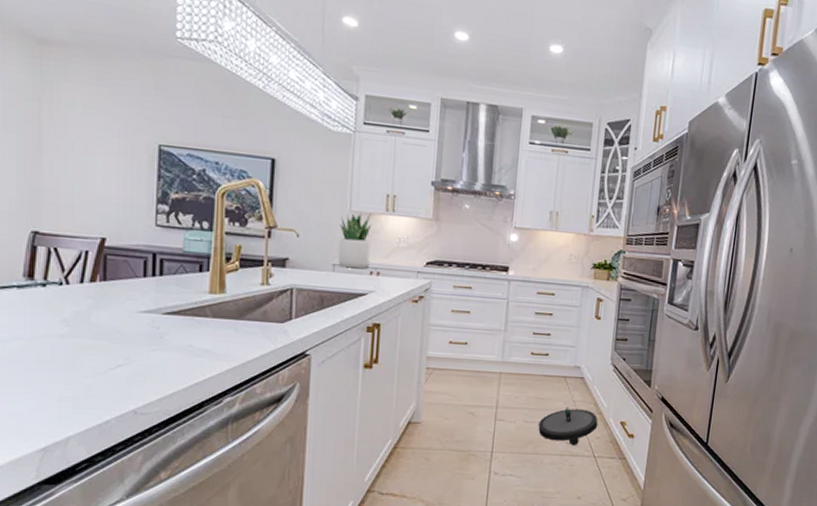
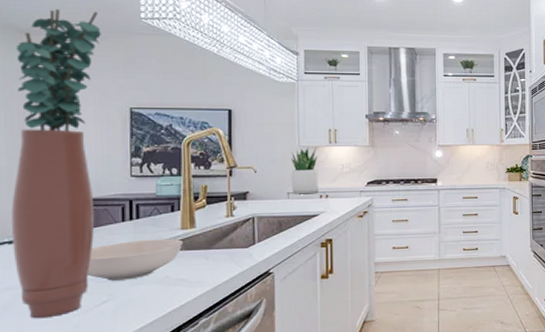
vase: none [20,17,130,376] -> present [10,9,101,319]
bowl: none [102,300,211,344] -> present [87,238,184,281]
robot vacuum: present [538,407,598,446] -> none [476,292,526,325]

